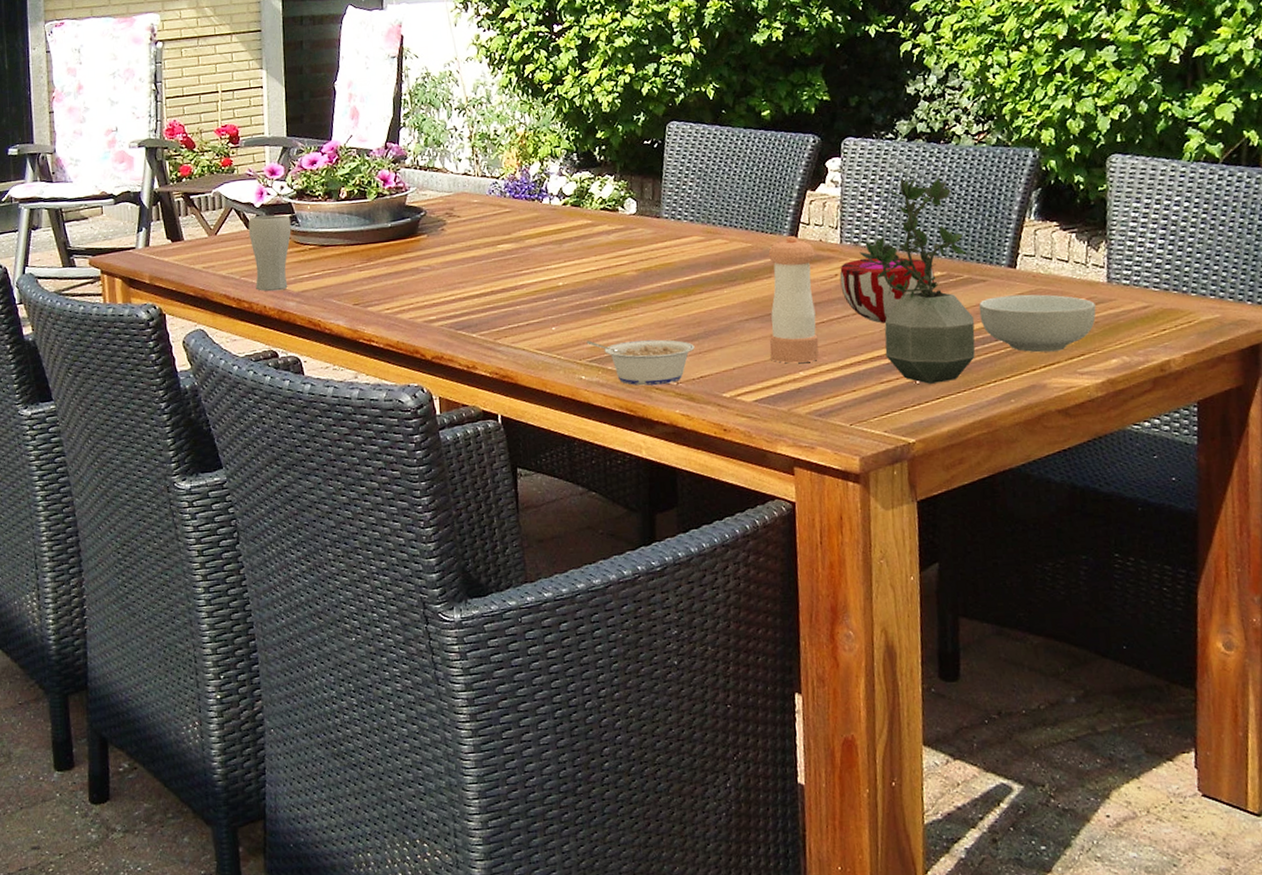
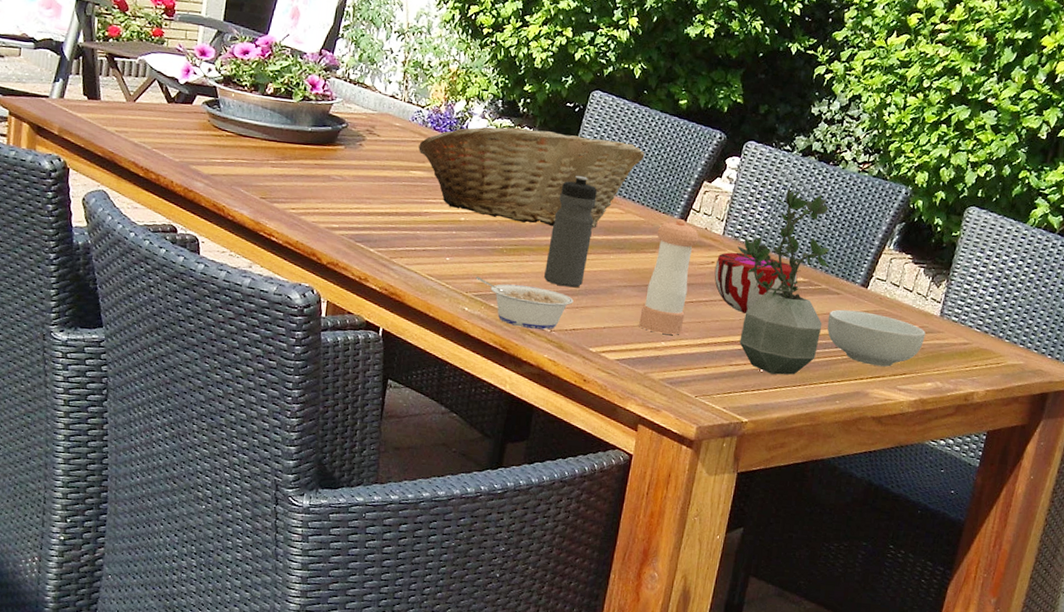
drinking glass: present [248,215,291,292] -> none [166,92,213,170]
fruit basket: none [501,168,737,276] -> present [418,126,645,228]
water bottle: none [655,212,701,334] -> present [544,175,597,288]

